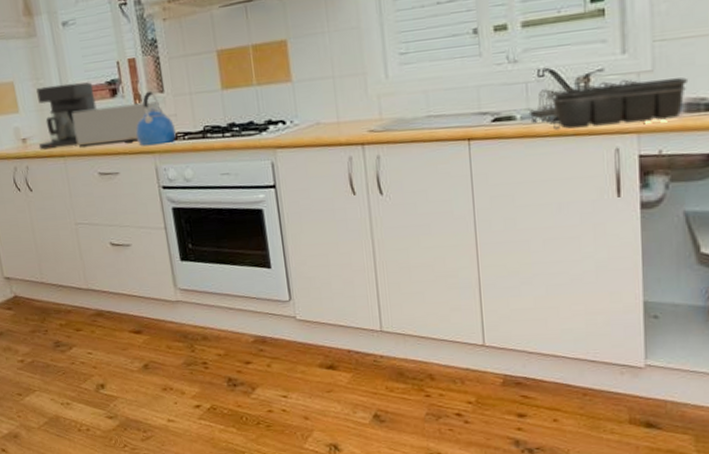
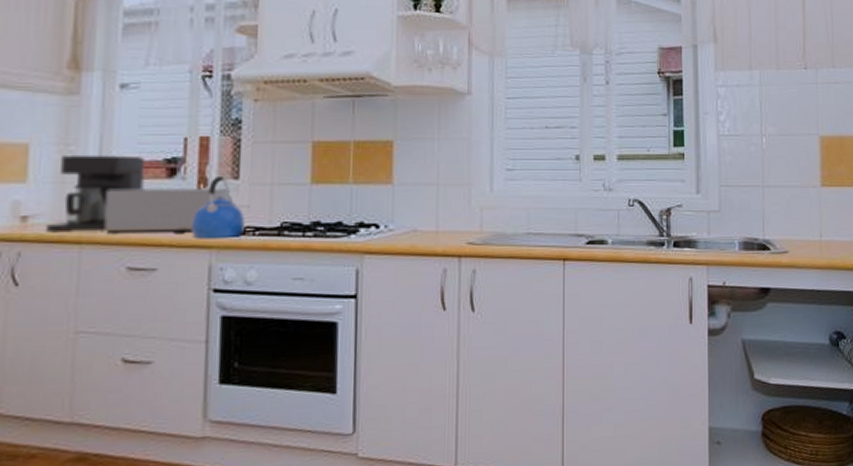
dish rack: present [528,77,689,131] -> none [619,216,746,258]

